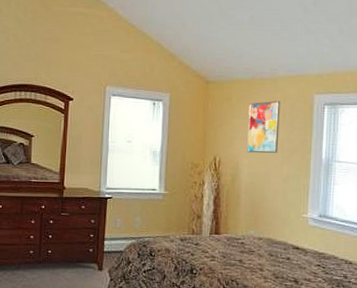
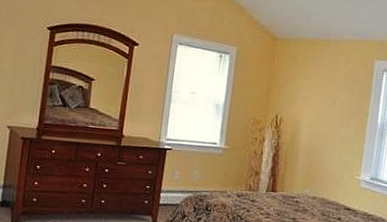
wall art: present [247,100,280,154] -> none [308,63,343,115]

